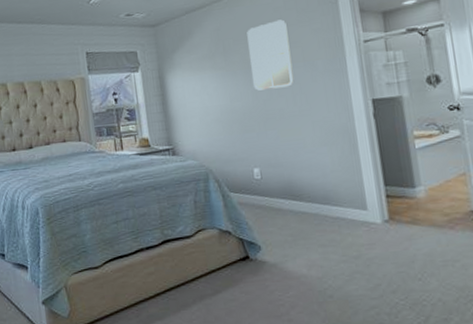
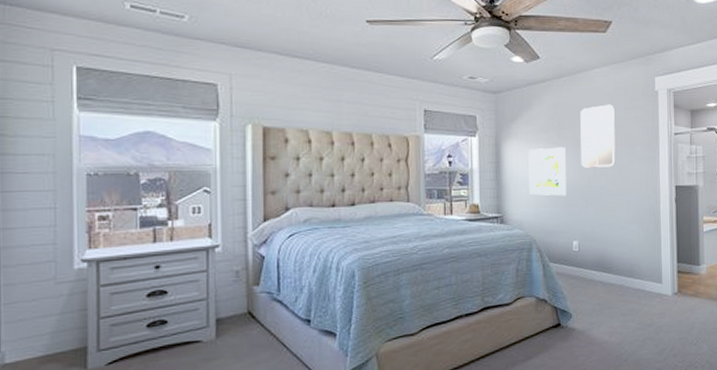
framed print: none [194,71,241,124] -> present [528,147,566,196]

